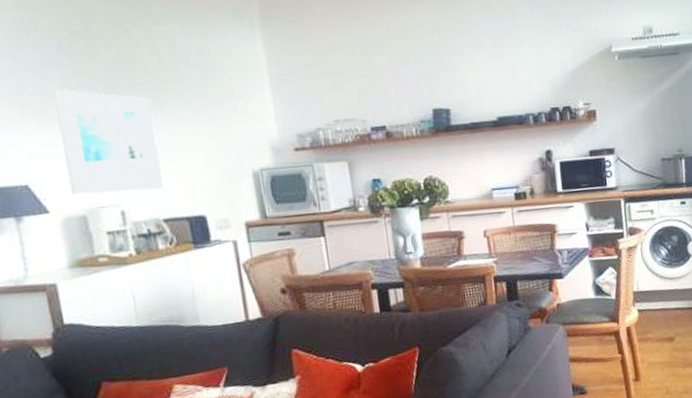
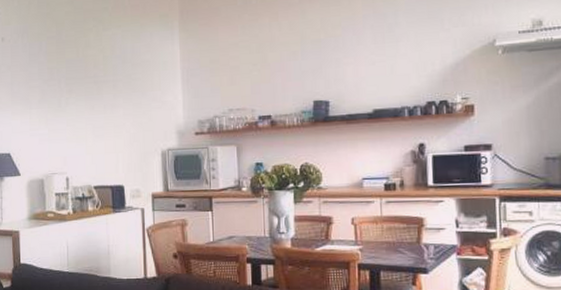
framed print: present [52,89,165,195] -> none [32,80,98,163]

